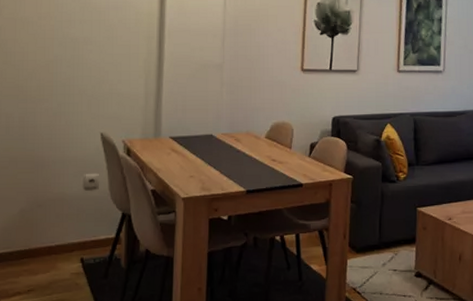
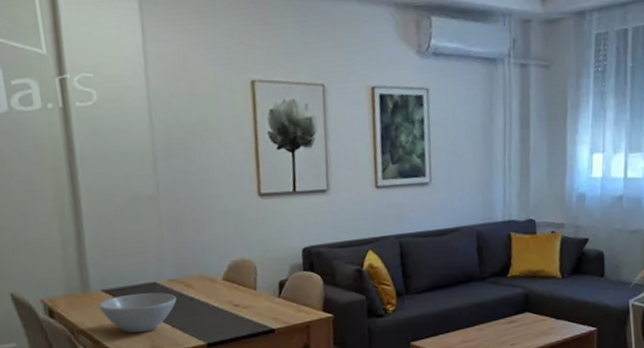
bowl: none [166,142,227,176] -> present [98,292,177,334]

